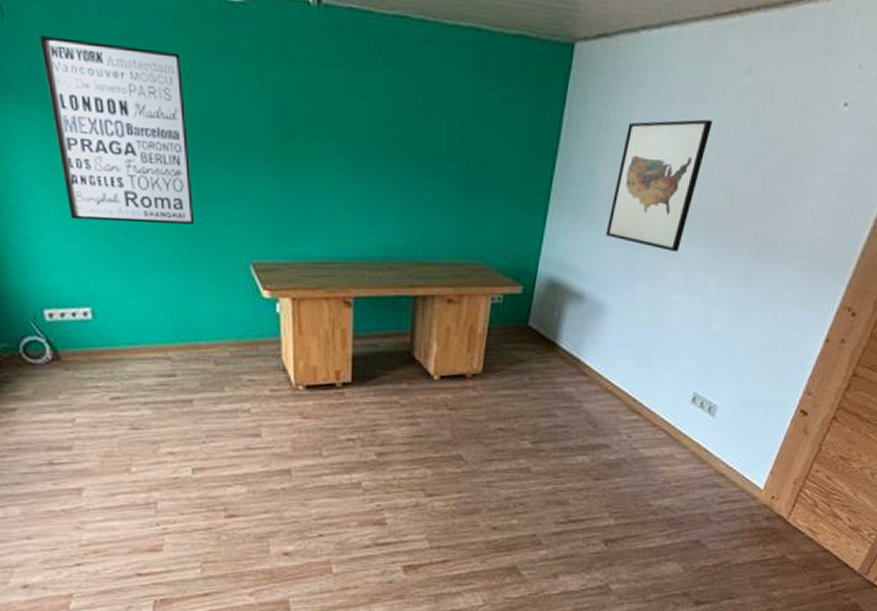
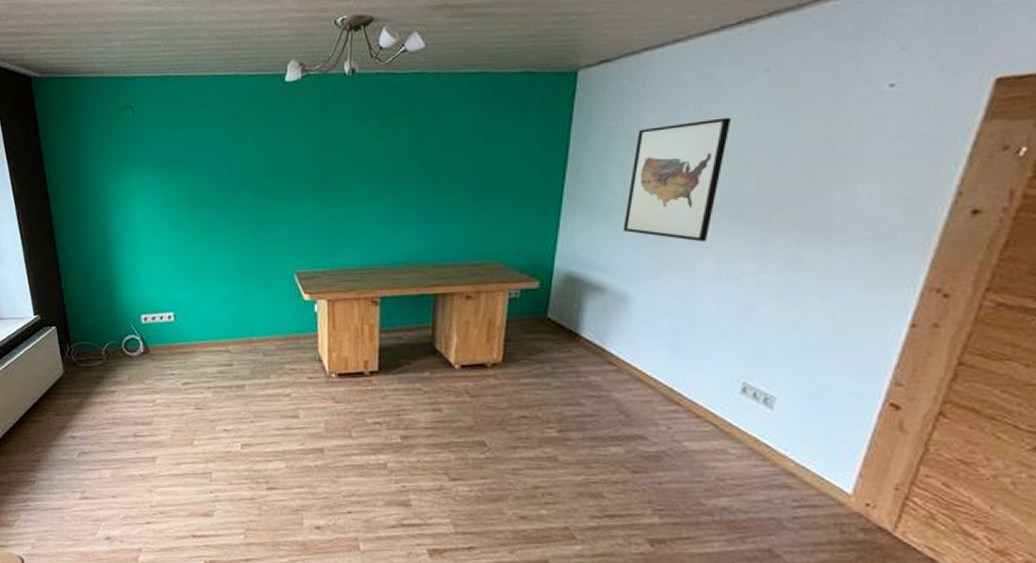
wall art: present [40,36,195,224] -> none [155,122,254,247]

